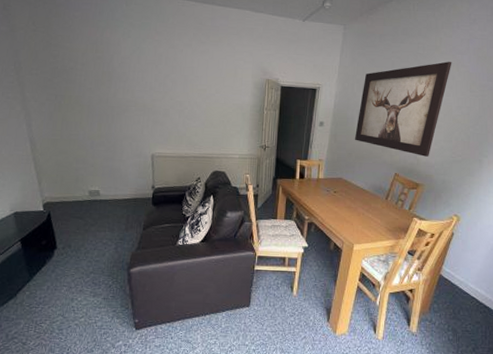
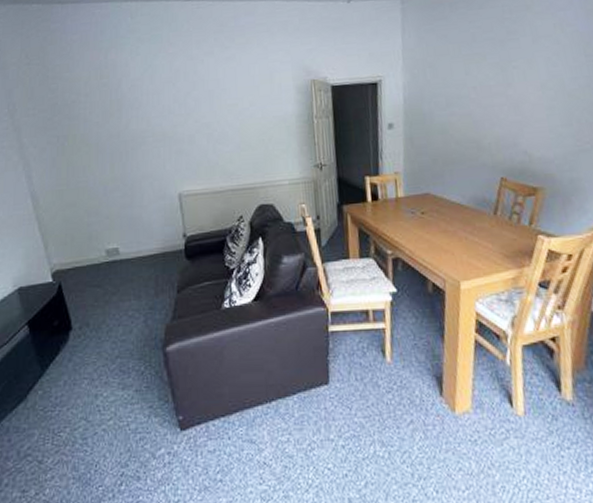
wall art: present [354,62,452,157] -> none [437,22,553,151]

